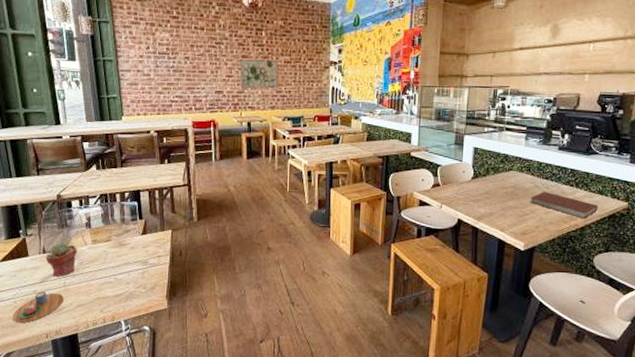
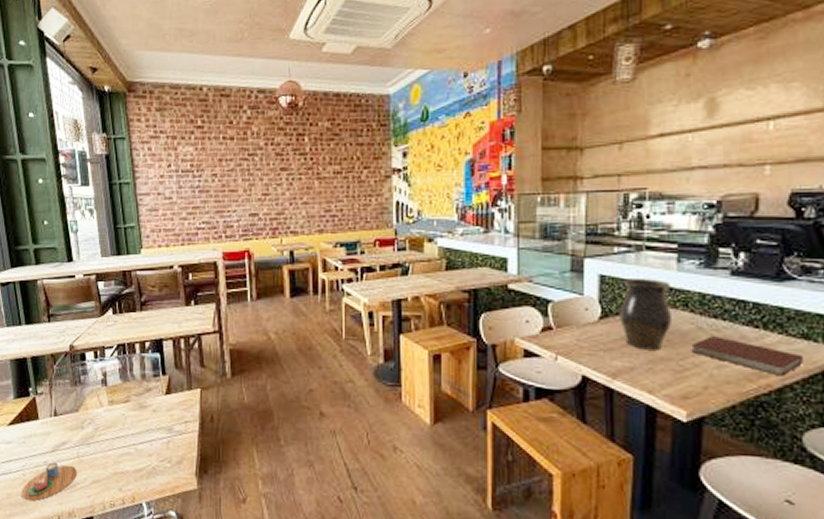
potted succulent: present [45,243,77,277] -> none [57,403,92,445]
wall art: present [239,58,279,89] -> none [278,171,328,210]
vase: none [485,151,520,201] -> present [619,279,673,350]

